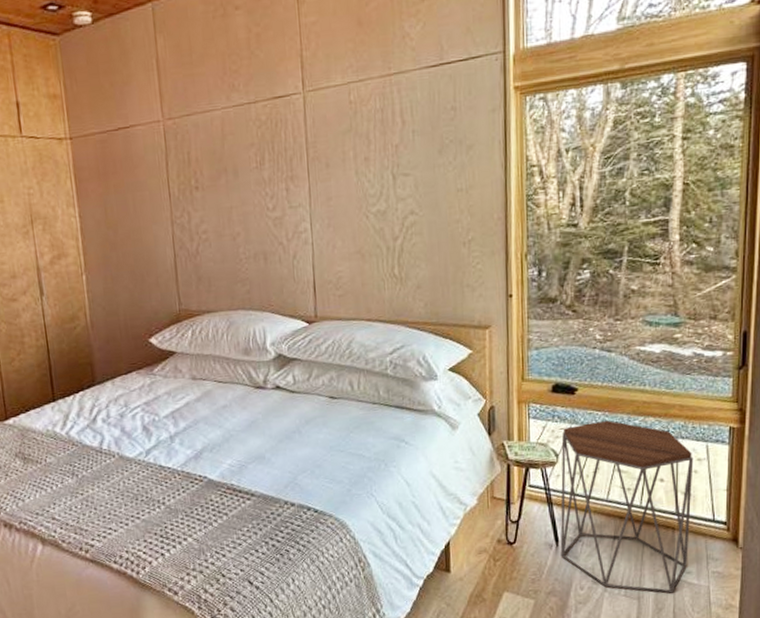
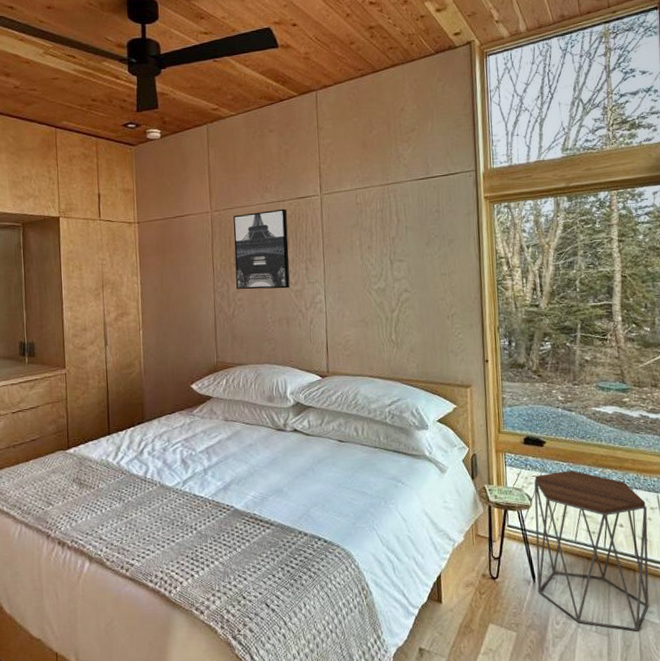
wall art: none [192,112,267,219] -> present [233,208,290,290]

